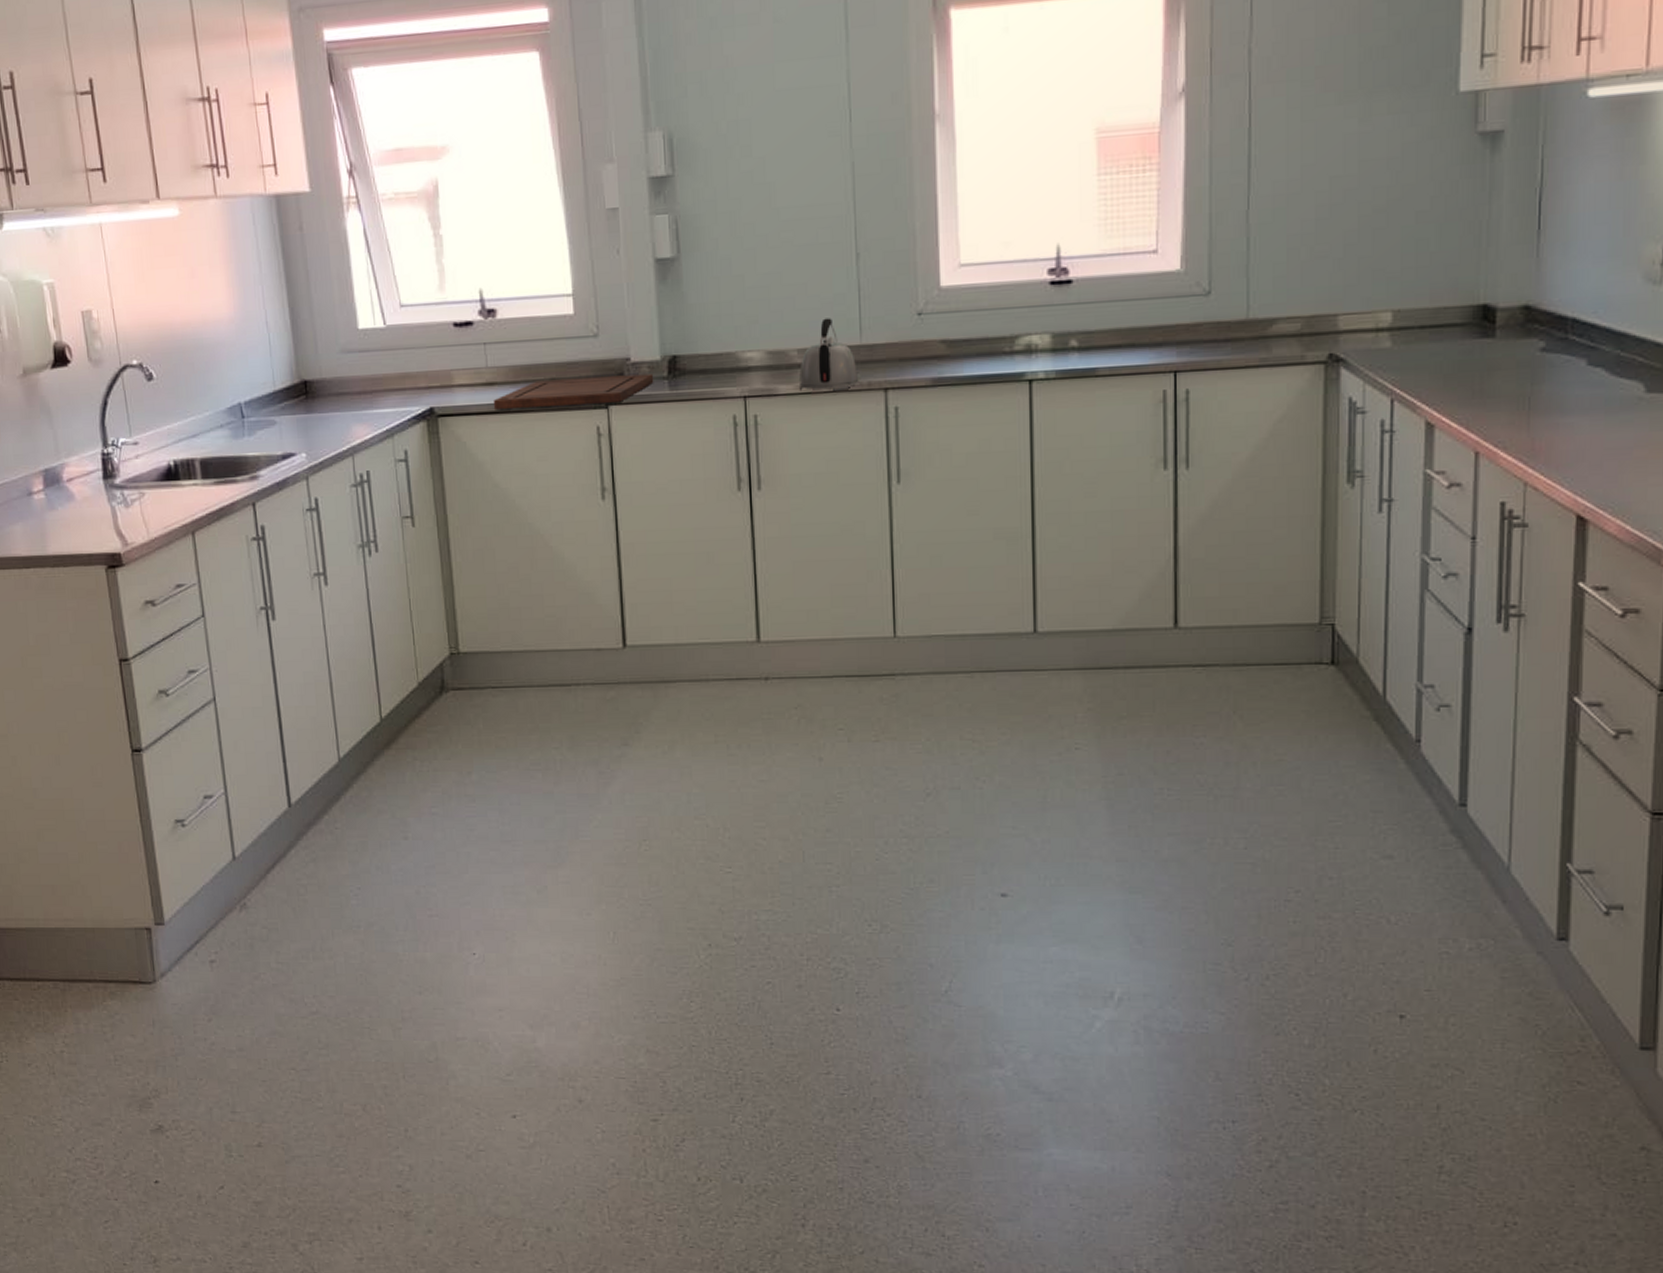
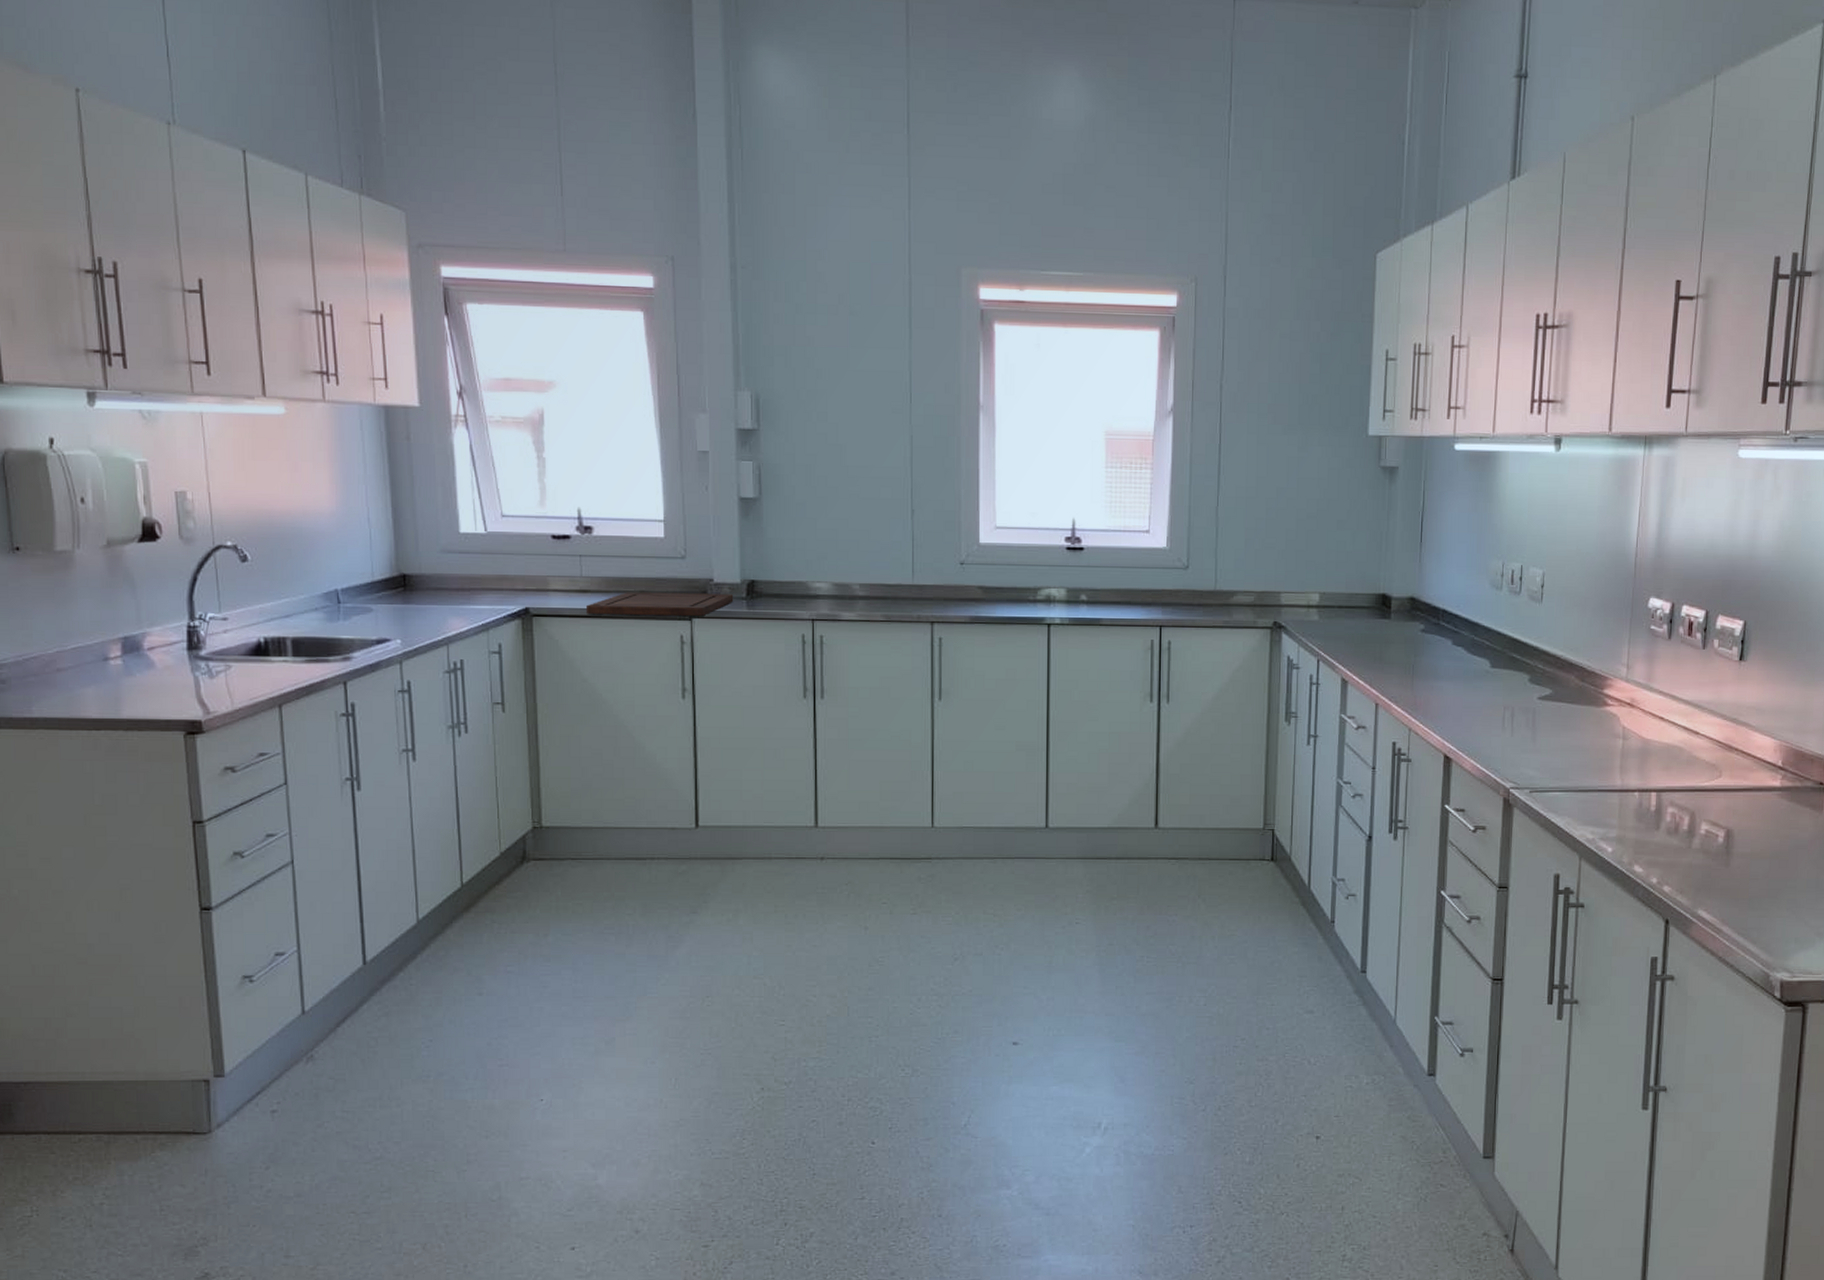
kettle: present [799,318,860,391] -> none [860,560,911,621]

